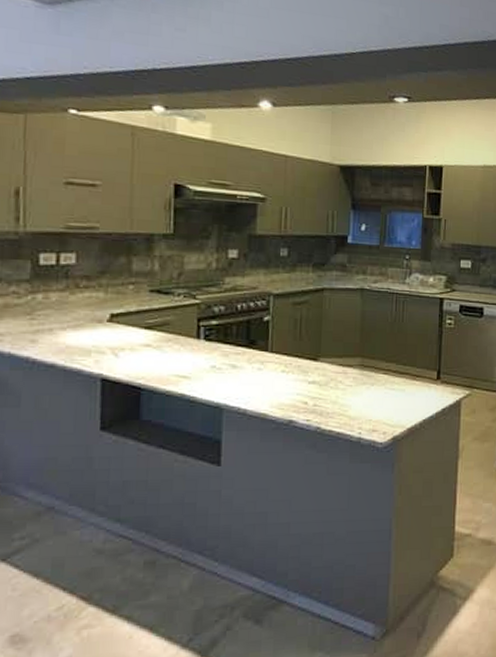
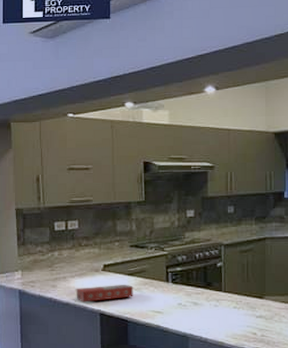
macaroni box: none [66,341,151,364] -> present [76,285,133,302]

